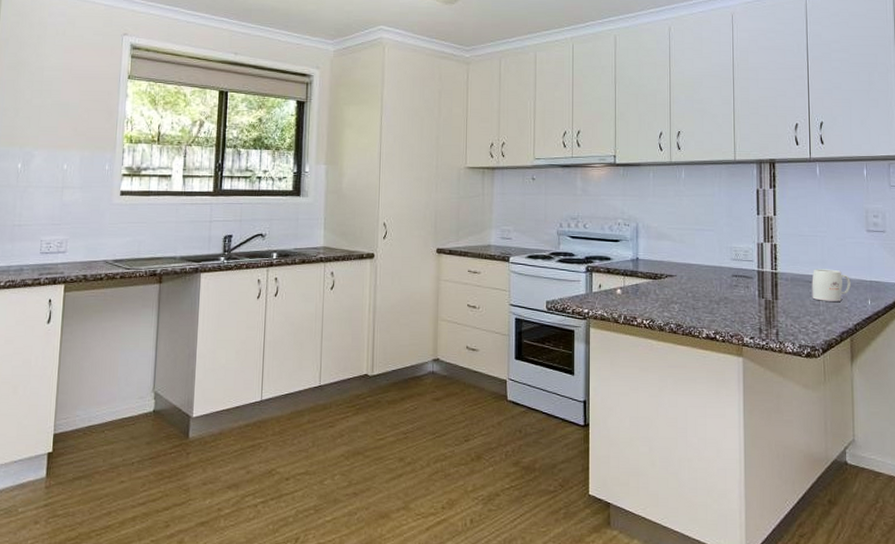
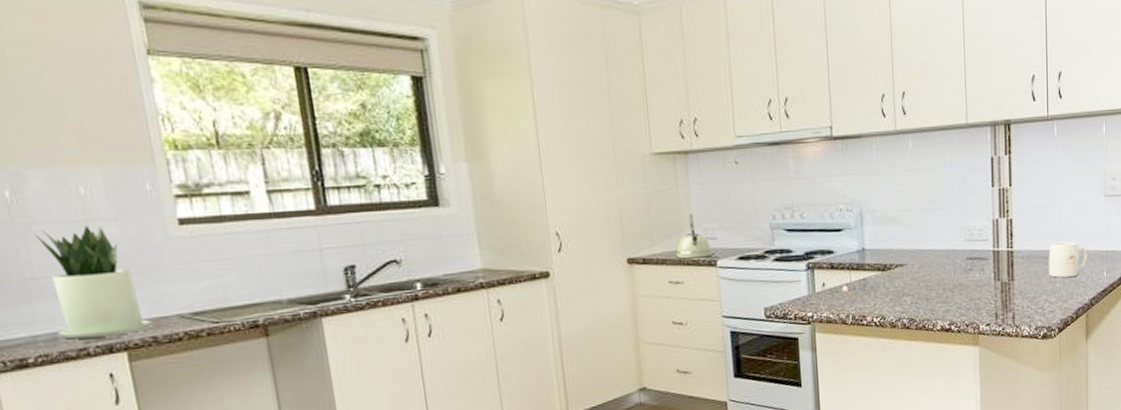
planter: none [24,191,86,272] -> present [35,225,152,339]
kettle: none [476,217,507,254] -> present [676,213,713,259]

